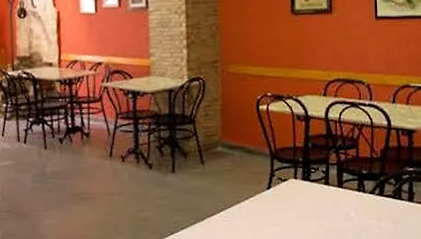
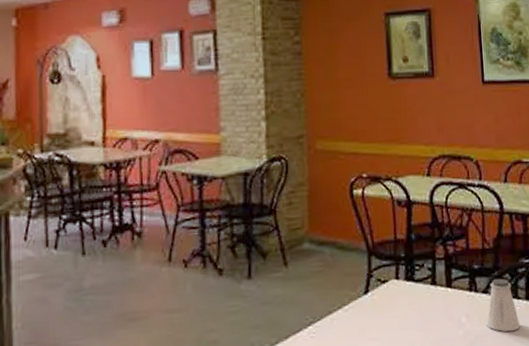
saltshaker: none [372,182,402,227] -> present [486,278,520,332]

